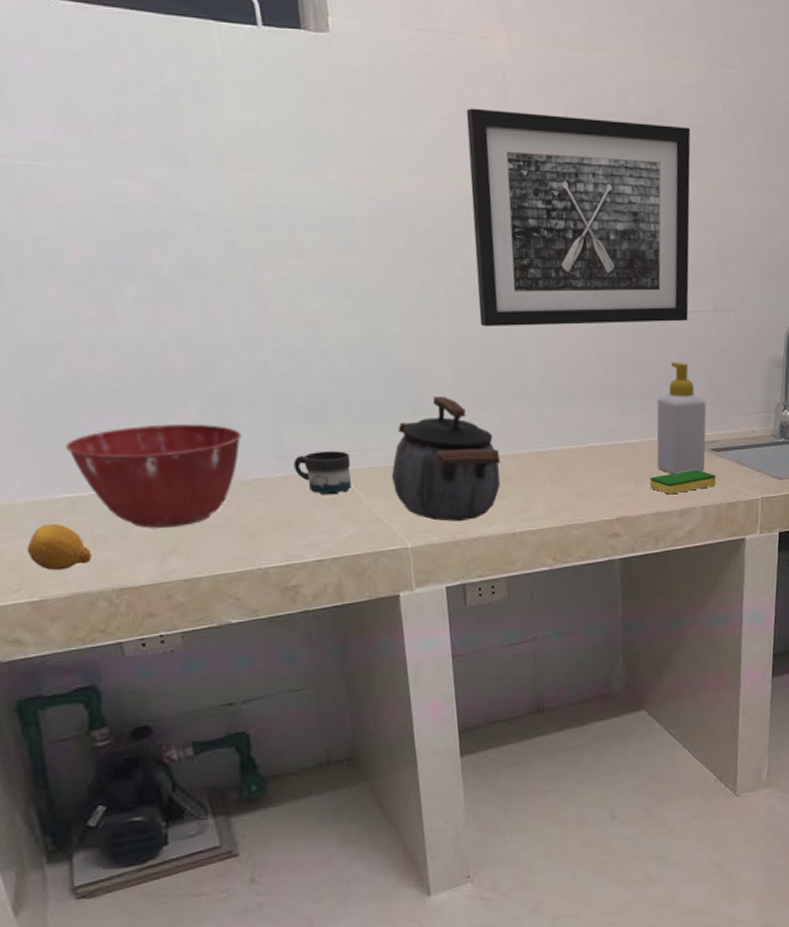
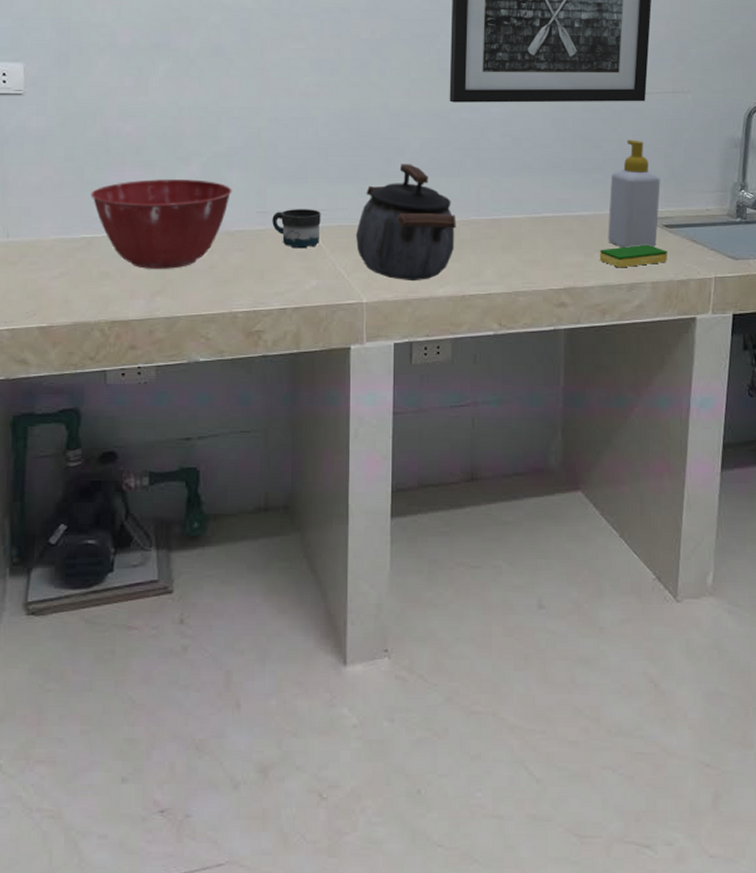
lemon: present [26,523,92,571] -> none [45,259,96,301]

